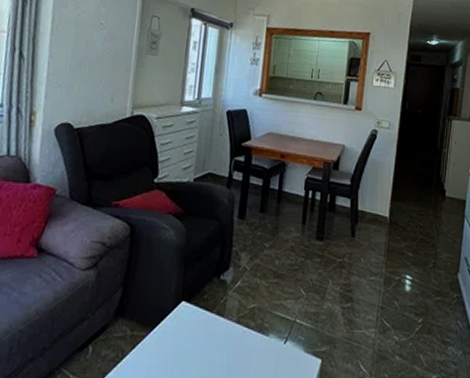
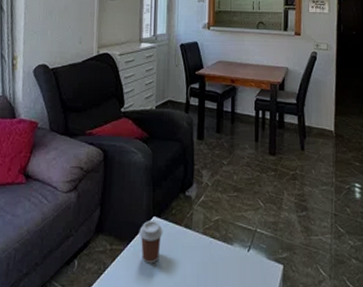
coffee cup: none [164,306,192,353] -> present [139,221,163,264]

